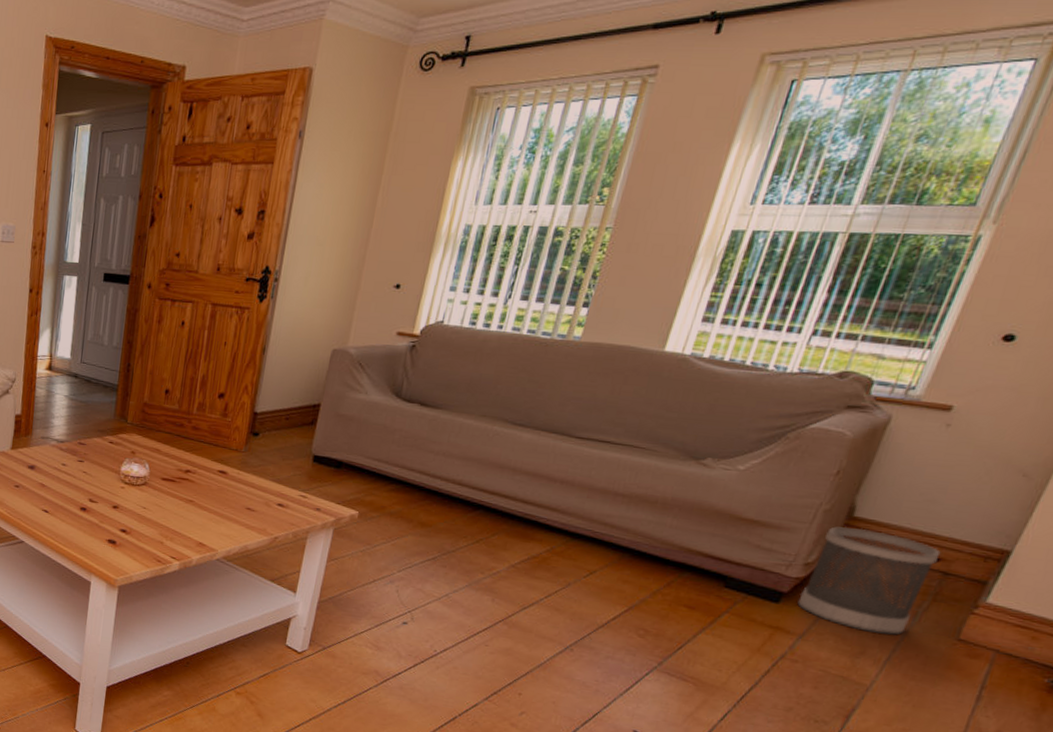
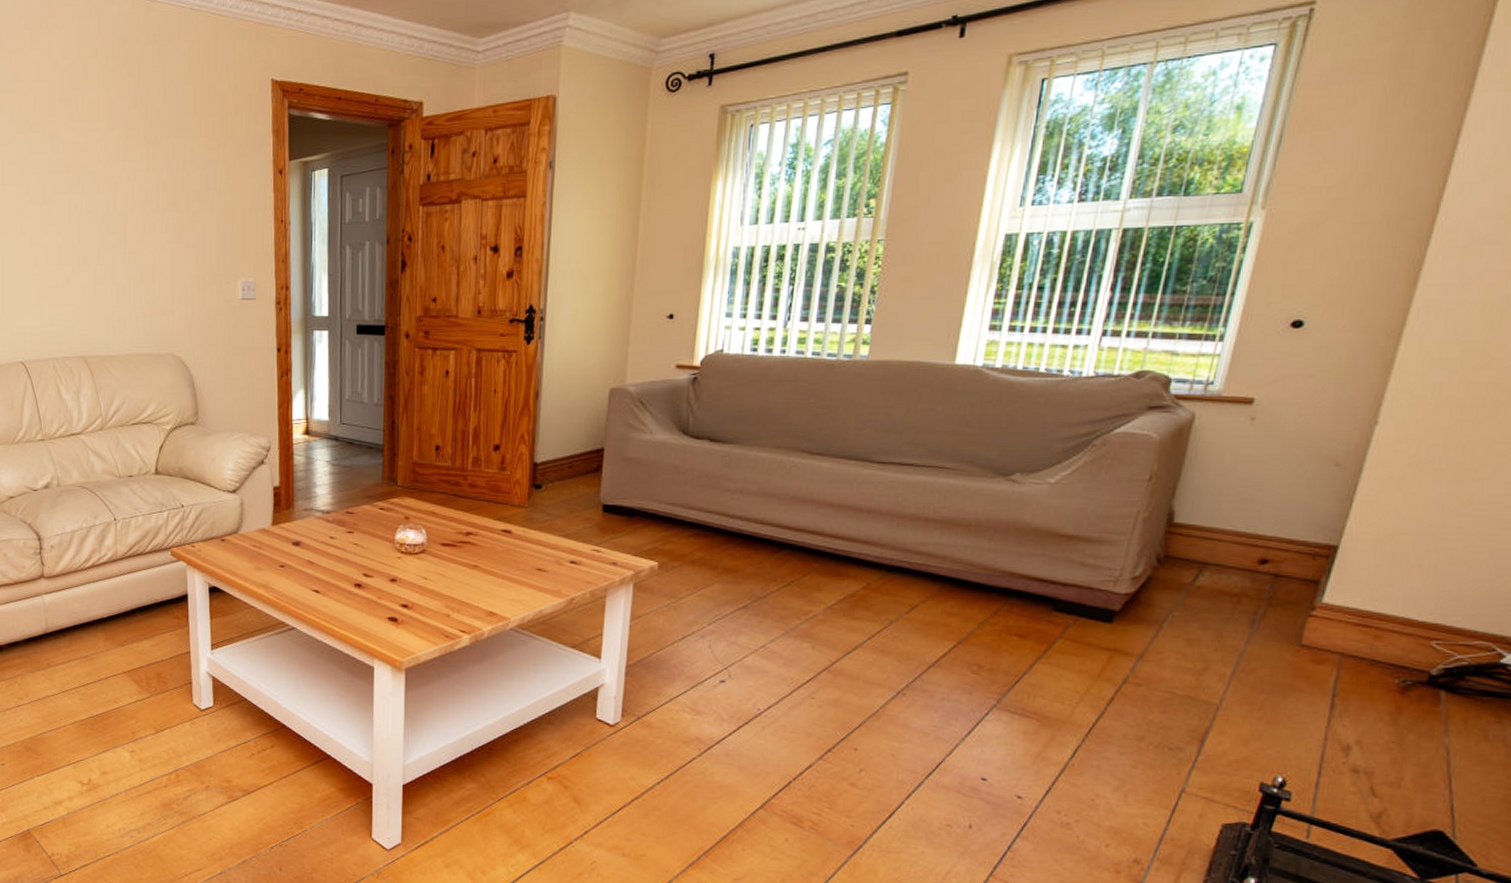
wastebasket: present [797,526,941,635] -> none [1131,534,1268,647]

